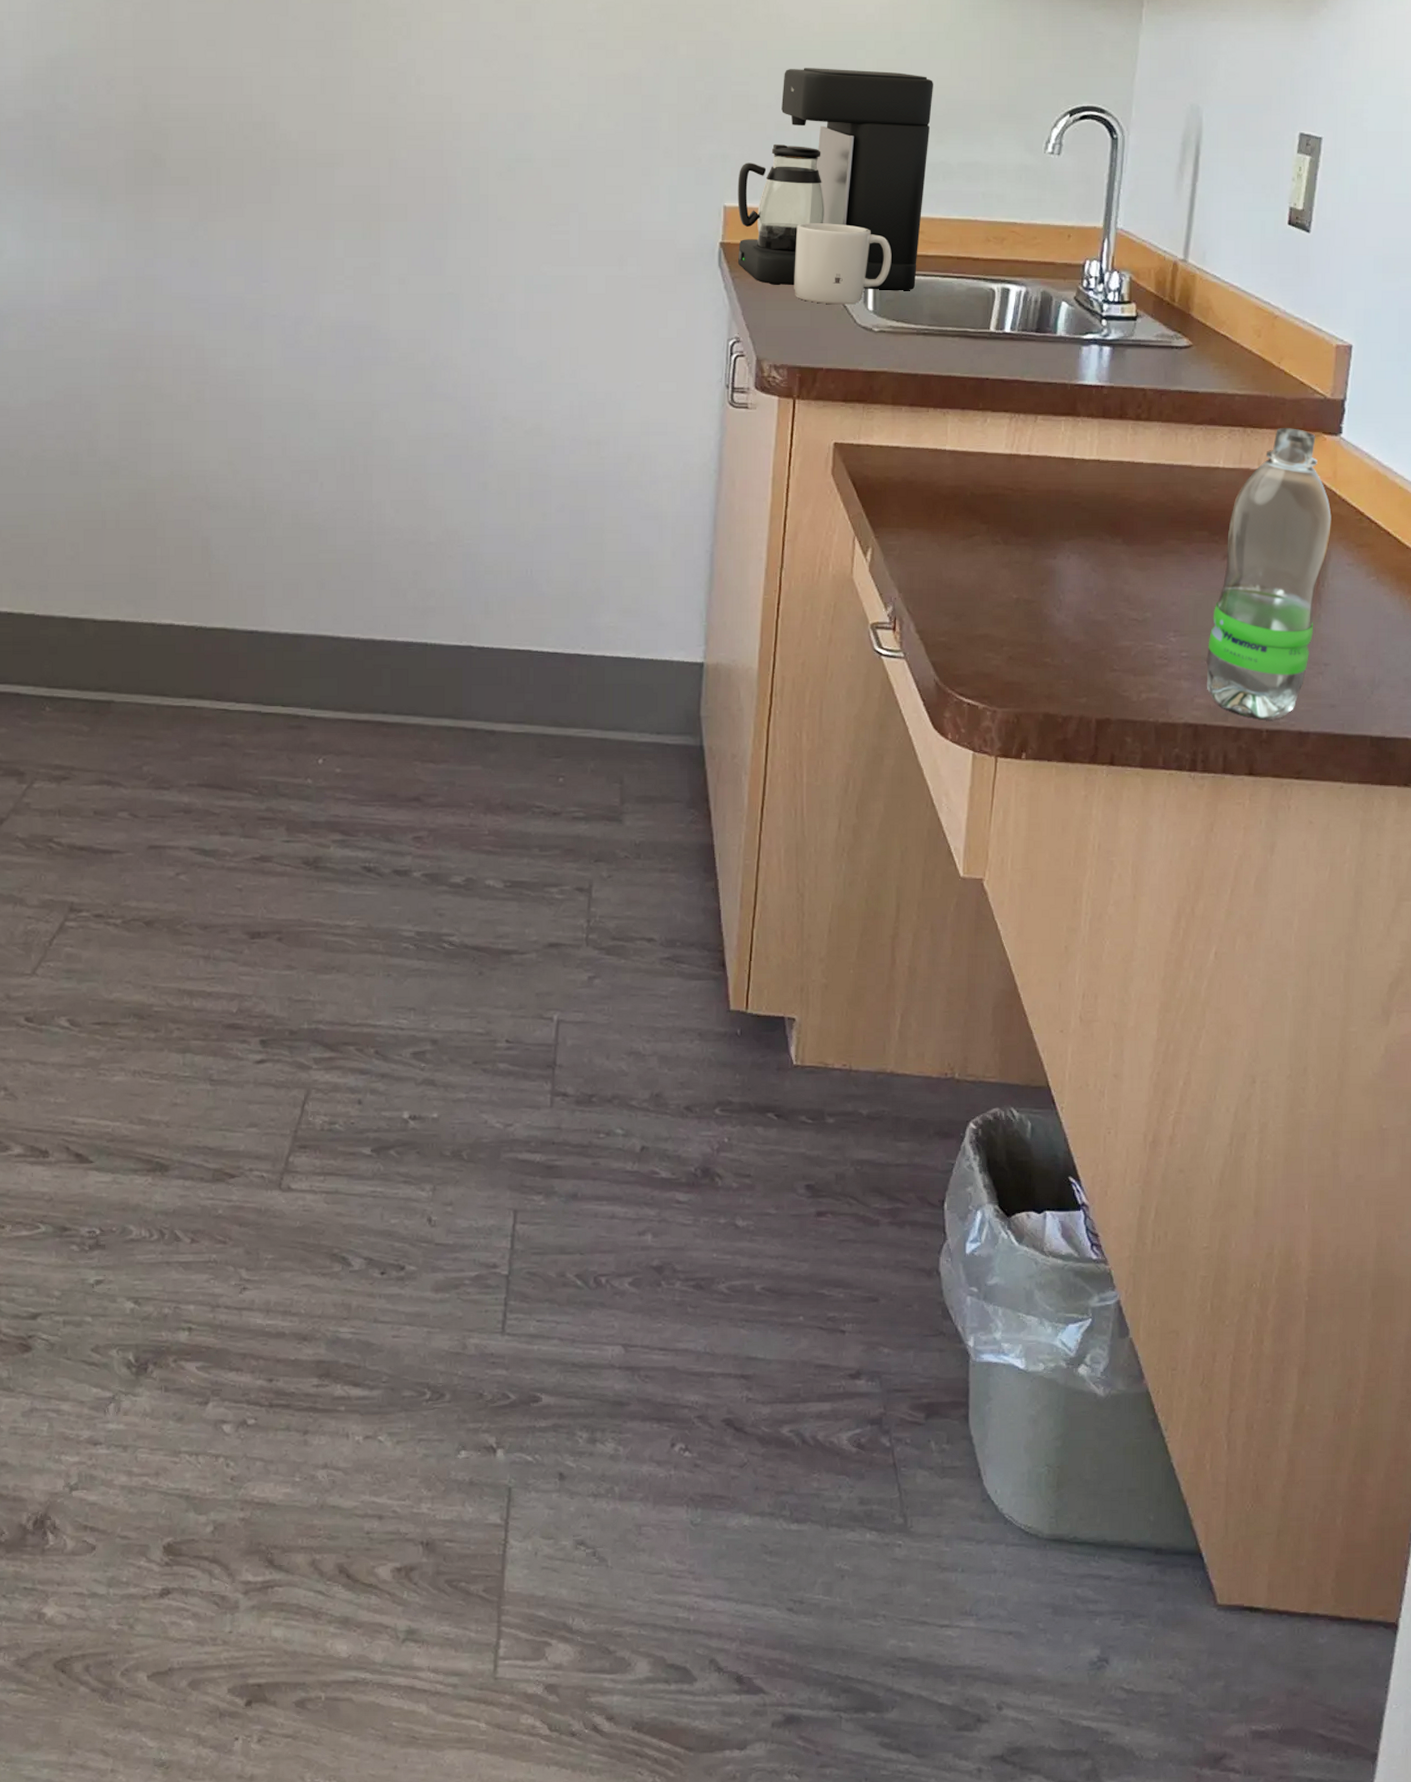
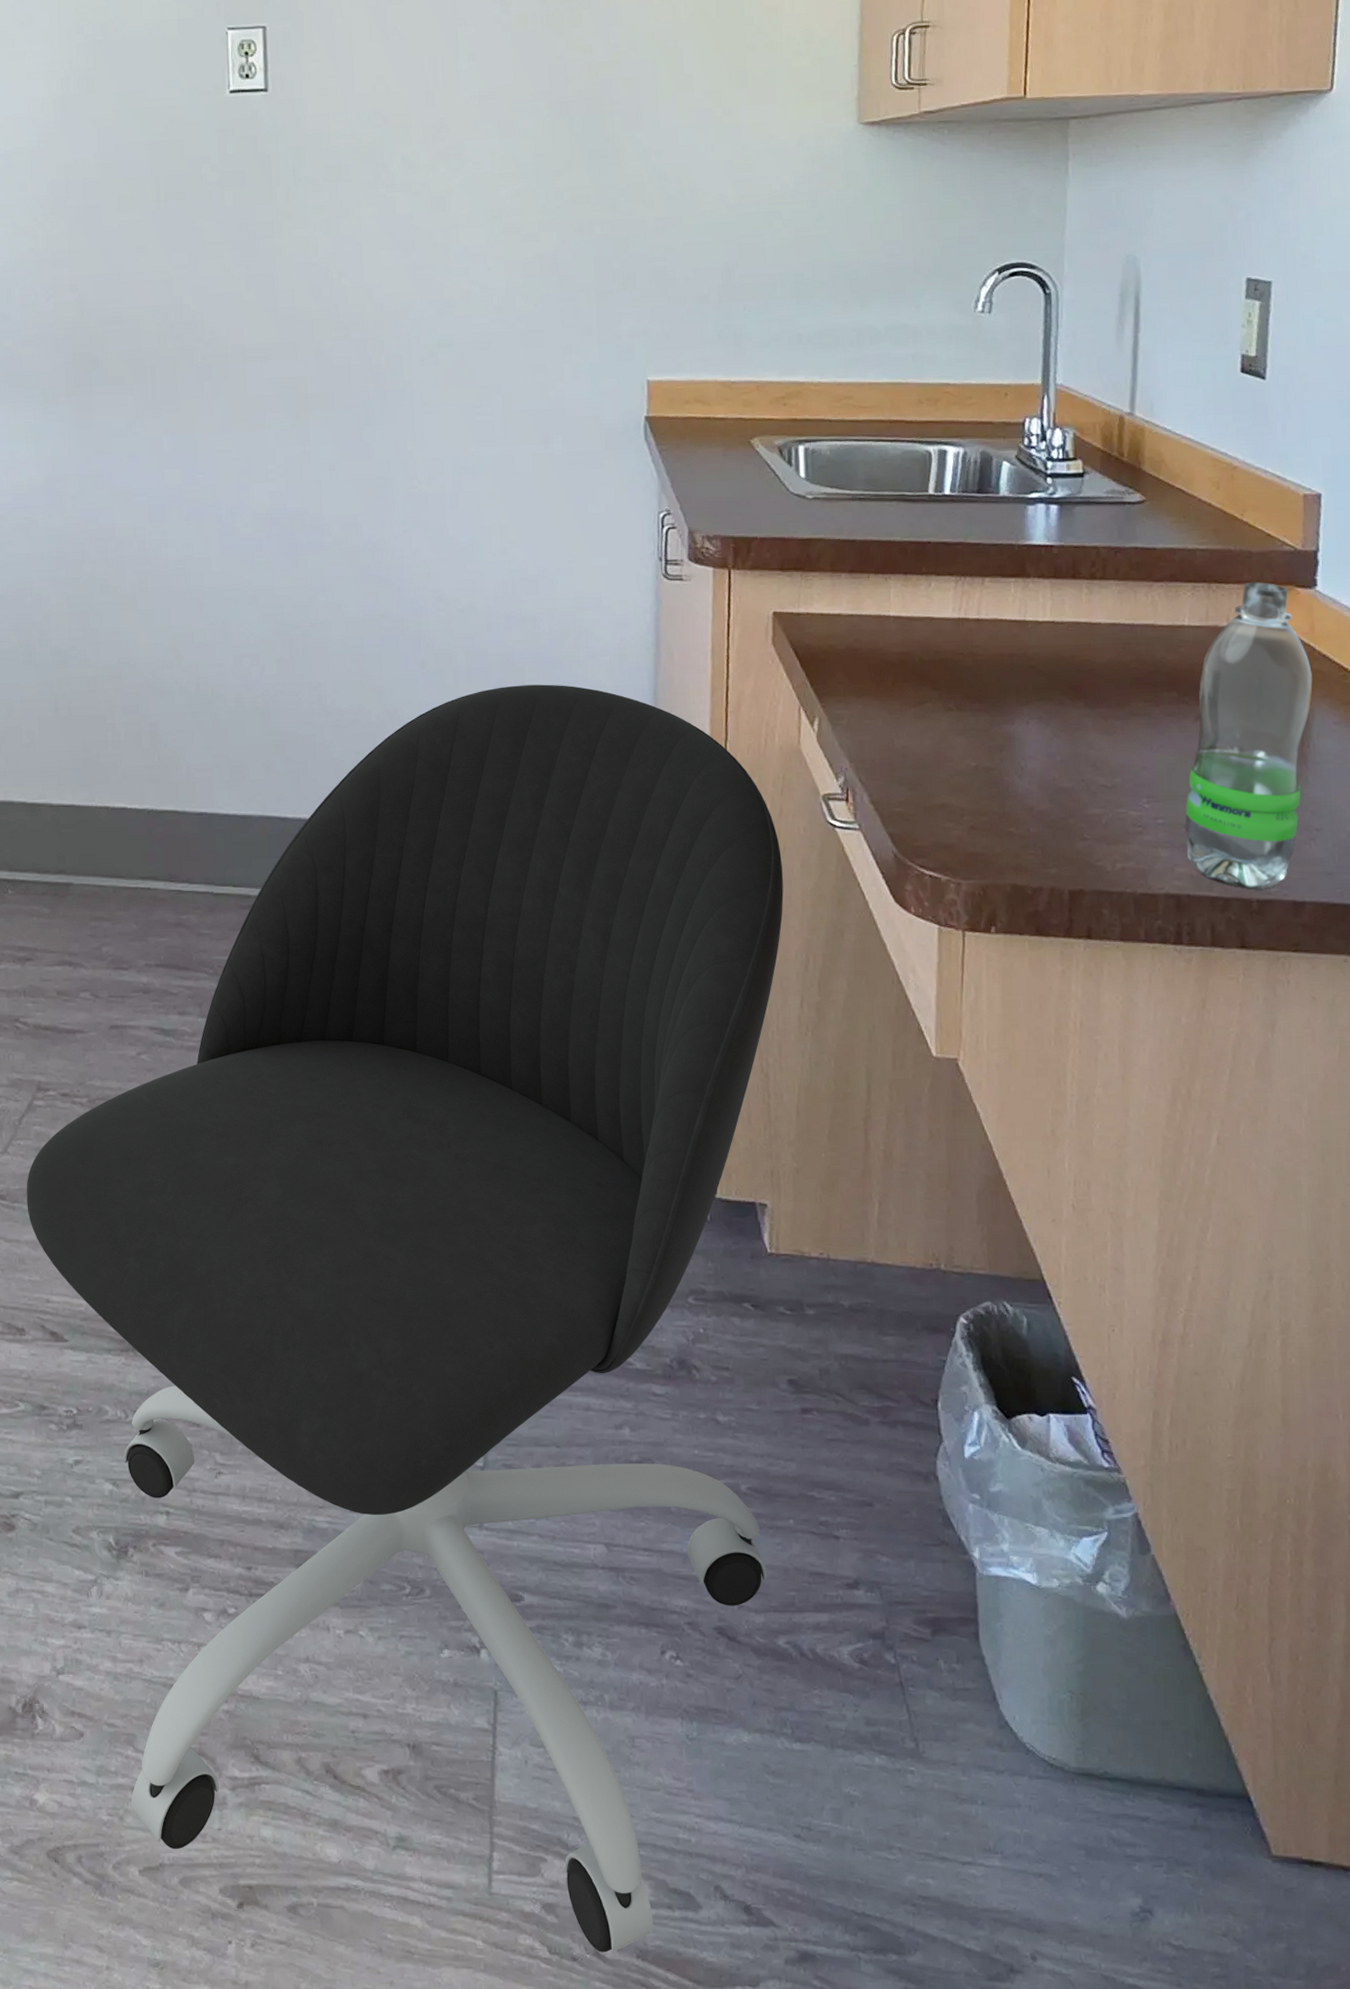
office chair: none [54,508,829,1727] -> present [26,684,784,1953]
coffee maker: present [737,68,933,291] -> none [659,239,855,458]
mug: present [794,223,892,305] -> none [721,392,822,474]

